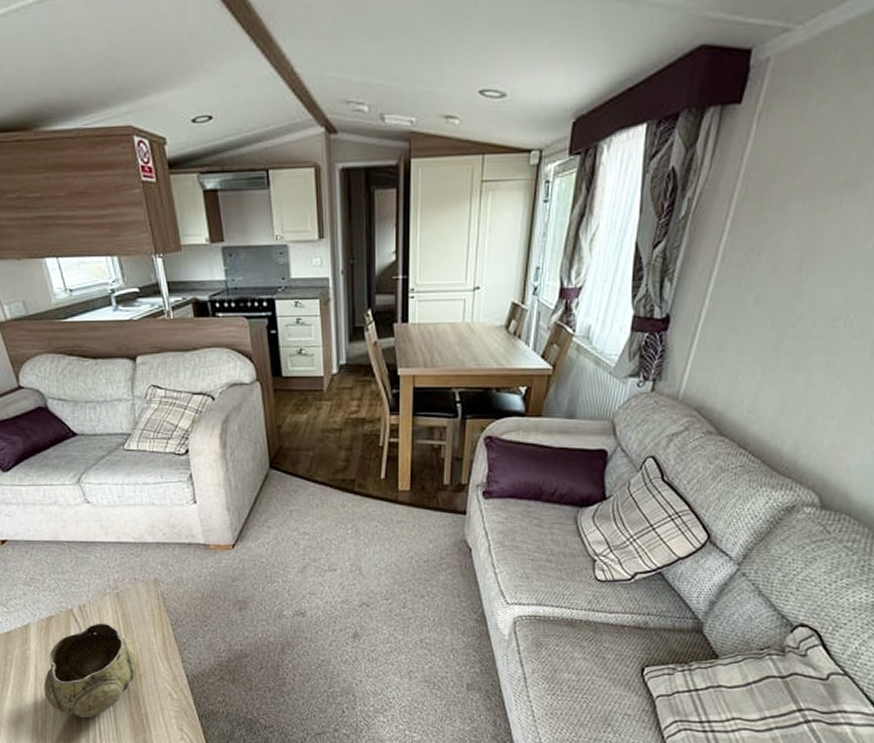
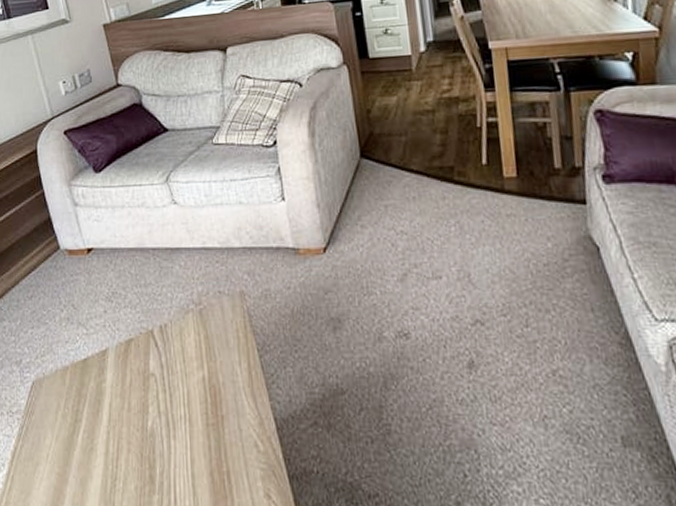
decorative bowl: present [43,623,139,718] -> none [117,347,222,476]

